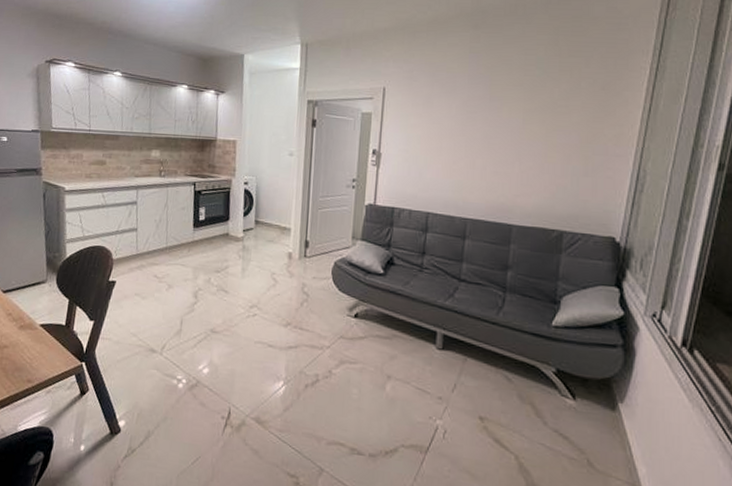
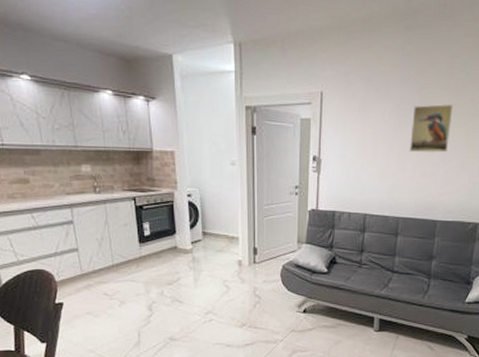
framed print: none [479,100,529,151] -> present [410,104,454,154]

